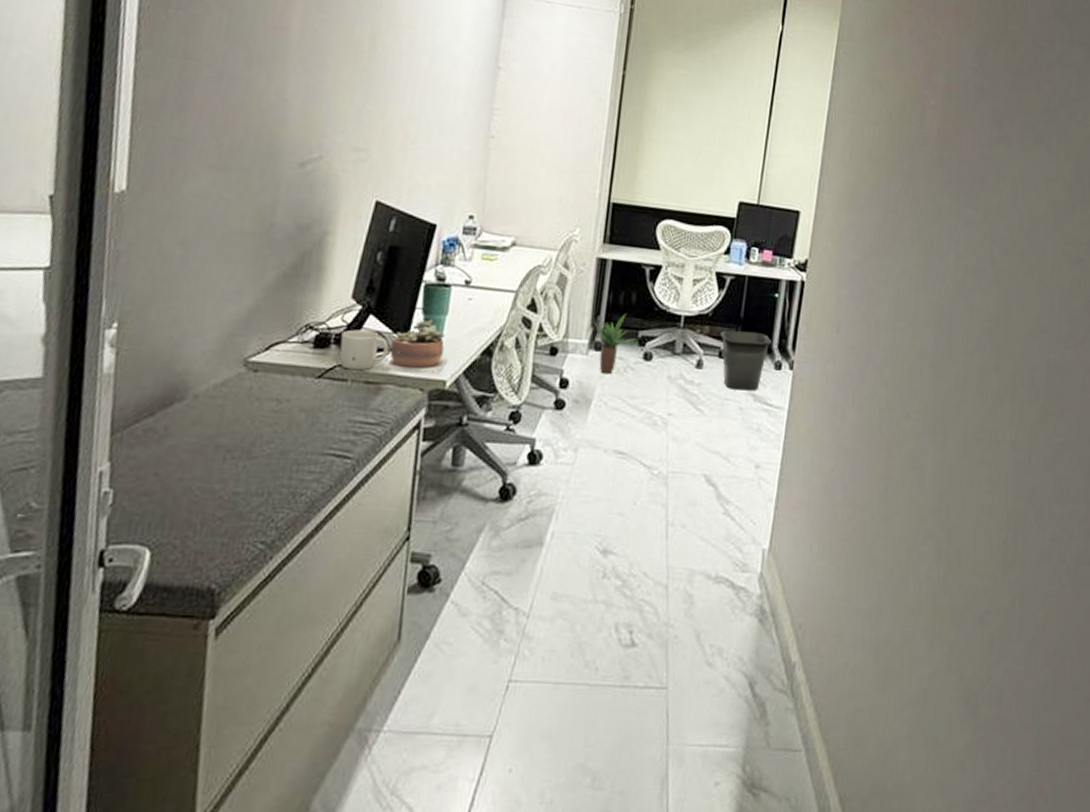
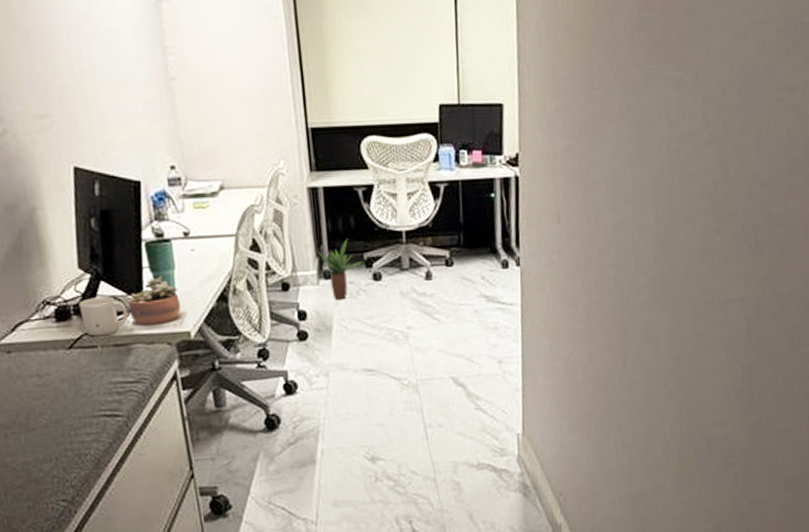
waste bin: present [720,330,771,391] -> none [444,235,494,295]

